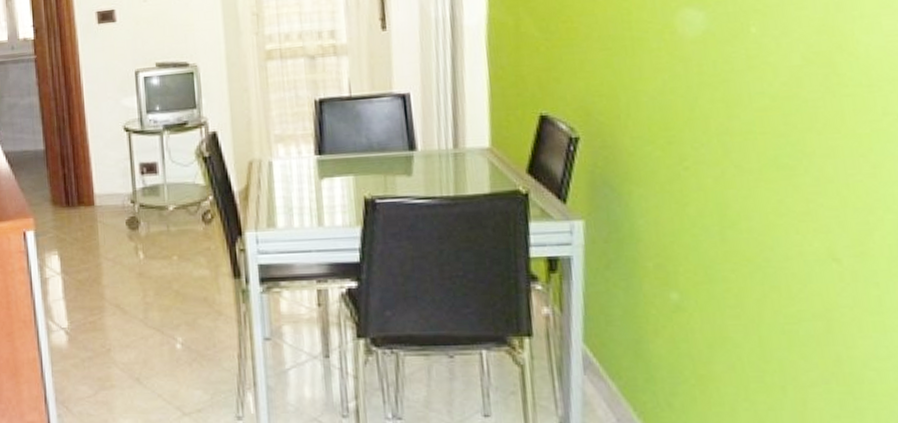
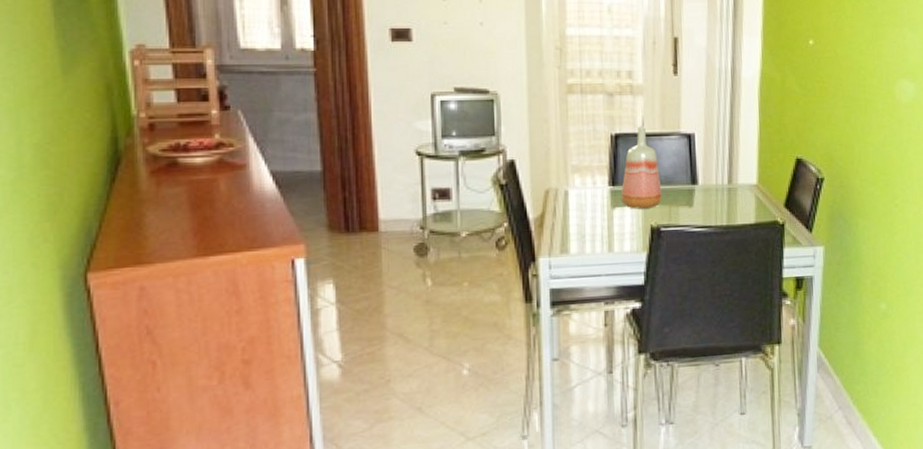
vase: none [329,88,376,180] -> present [621,126,662,209]

